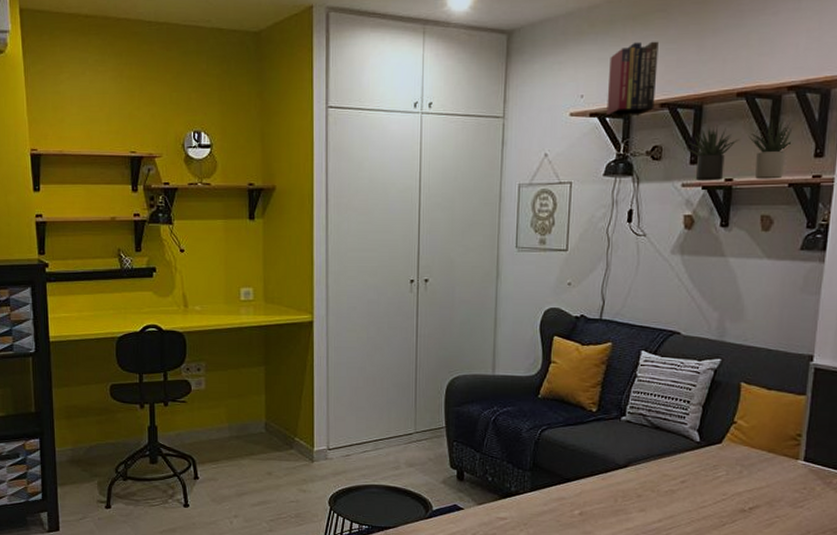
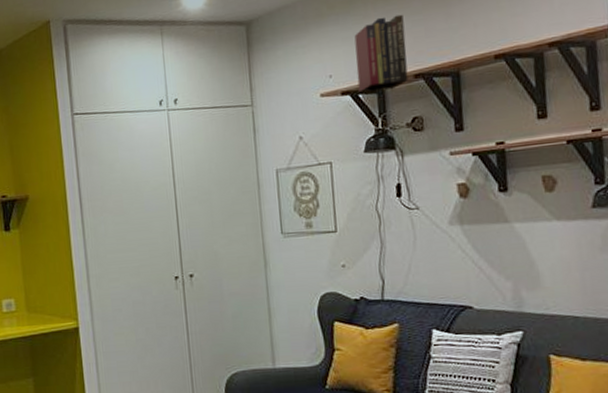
succulent plant: present [684,118,793,182] -> none [446,76,562,148]

